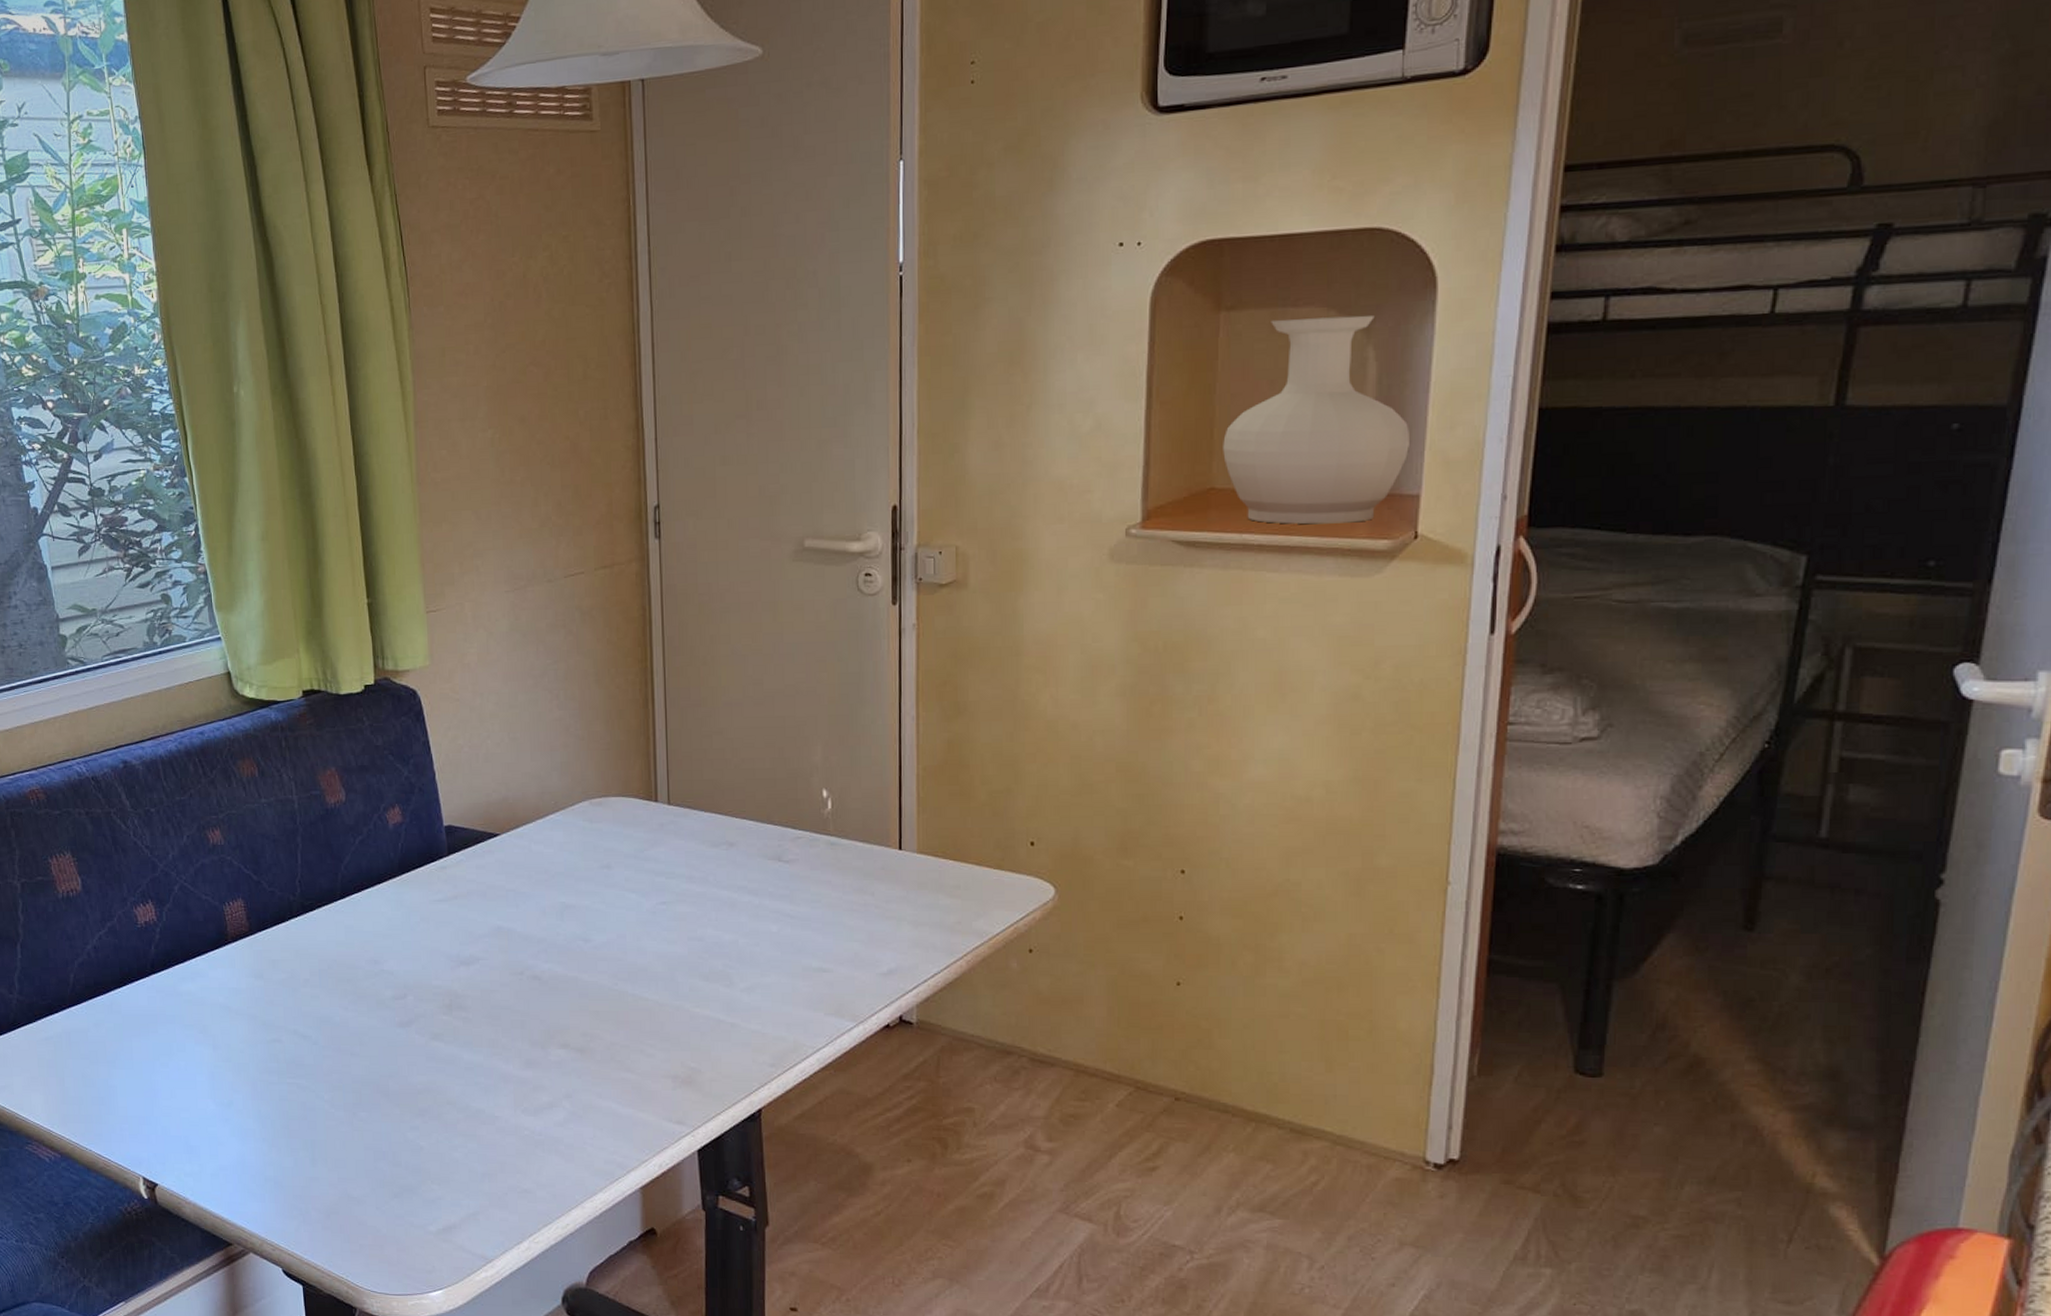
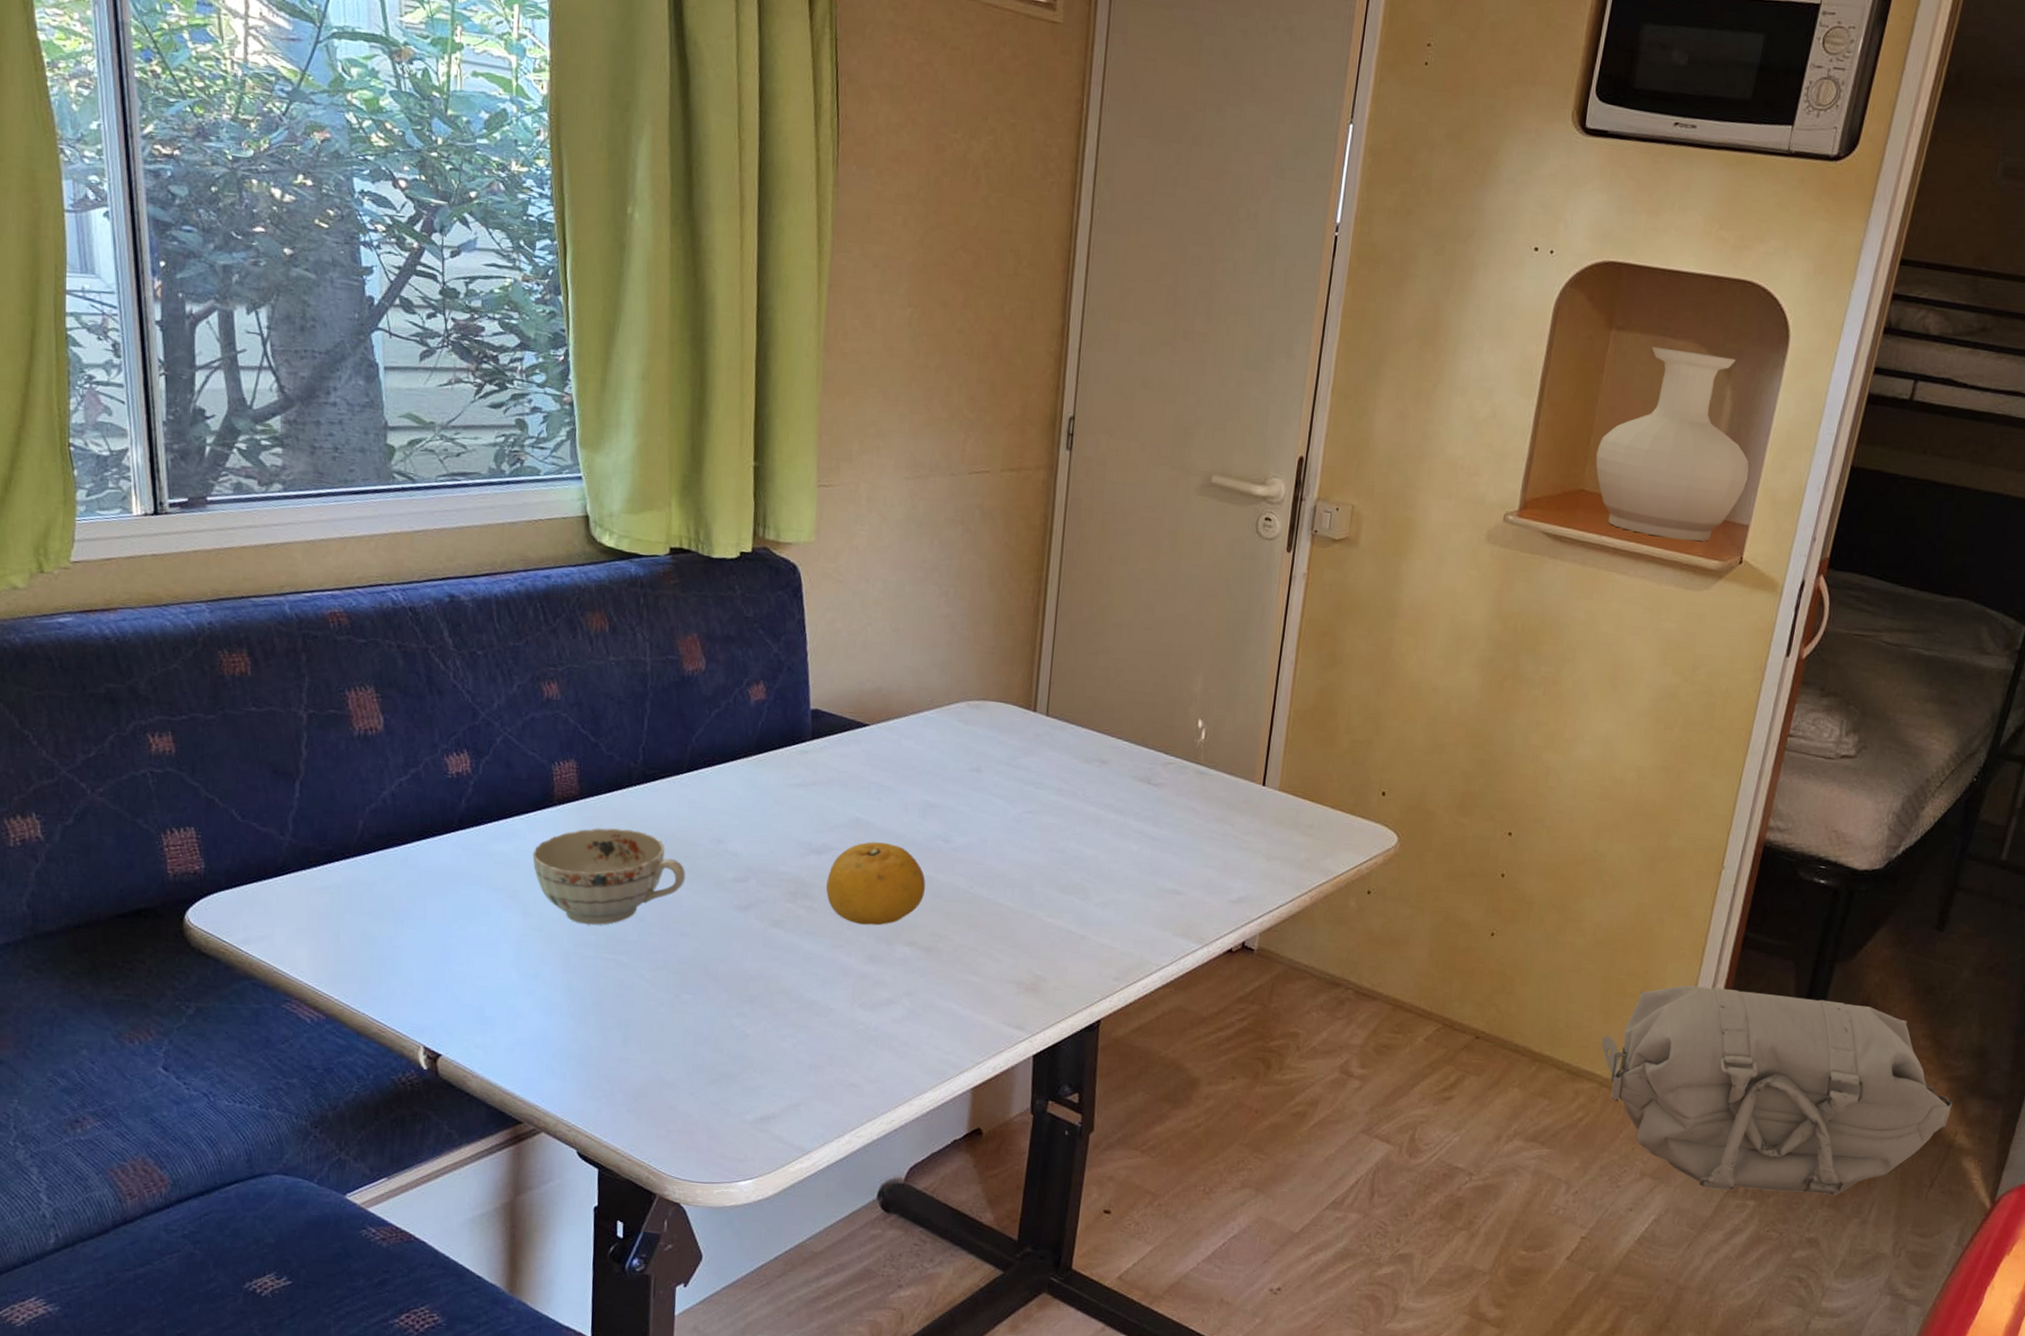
teacup: none [215,959,350,1053] -> present [532,828,686,925]
fruit: none [477,948,571,1030] -> present [825,842,925,926]
duffel bag: none [1328,1022,1803,1259] -> present [1601,985,1953,1196]

